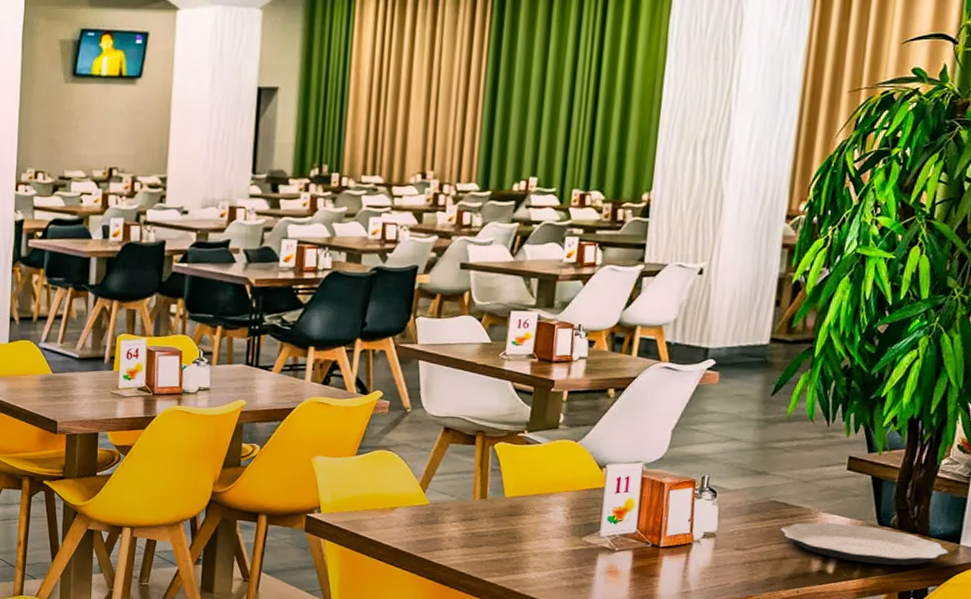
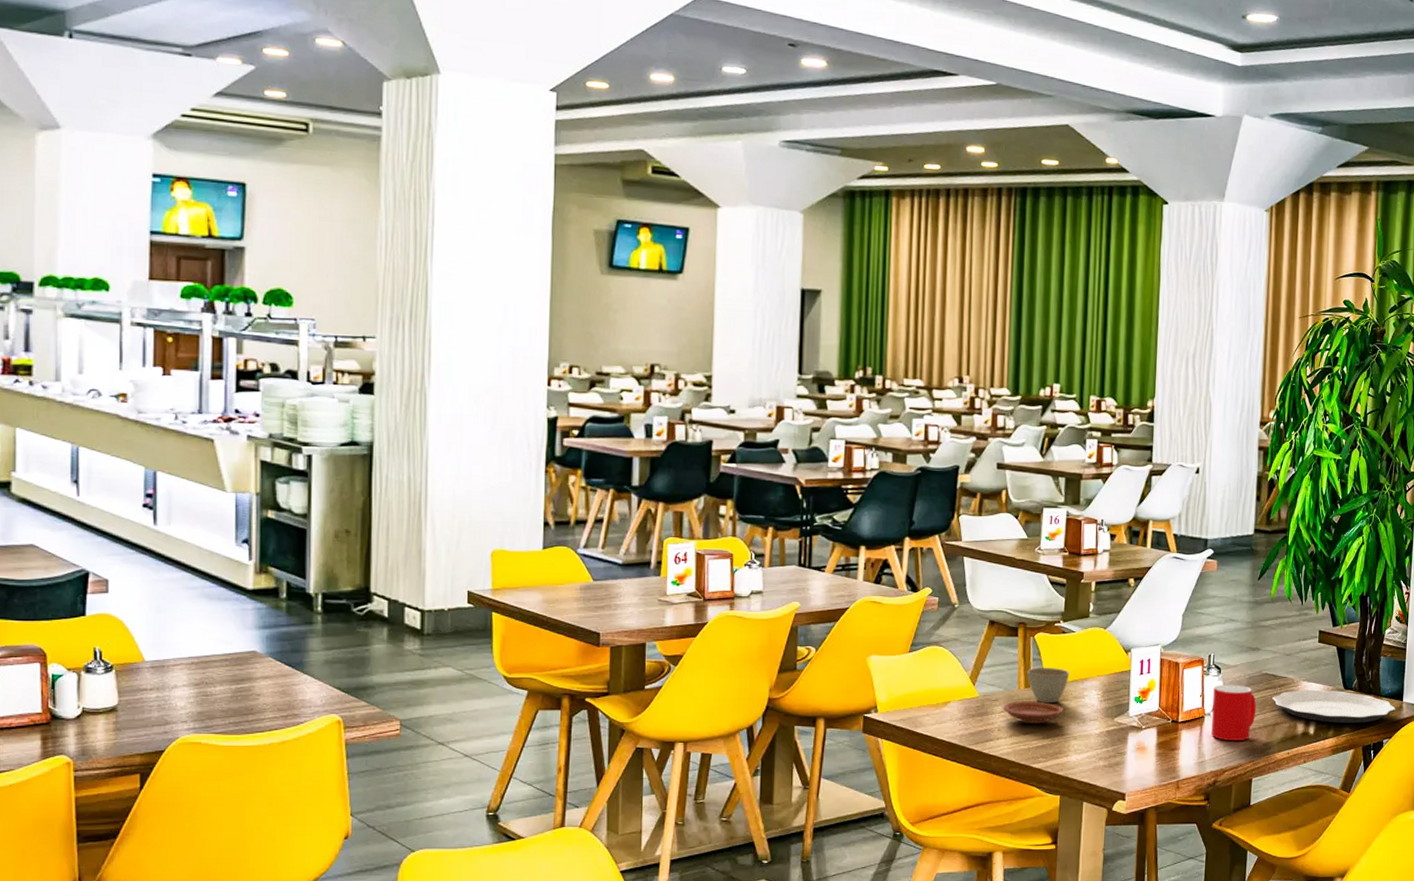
plate: none [455,512,525,537] -> present [1003,701,1065,723]
cup: none [484,478,533,517] -> present [1027,668,1070,704]
cup: none [700,509,760,573] -> present [1211,684,1256,740]

